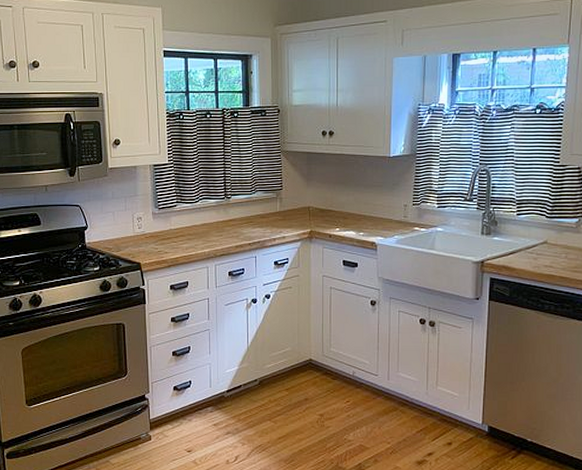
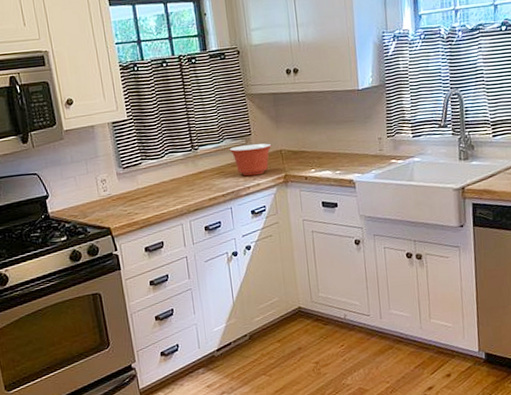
mixing bowl: none [260,198,301,229] -> present [229,143,272,177]

